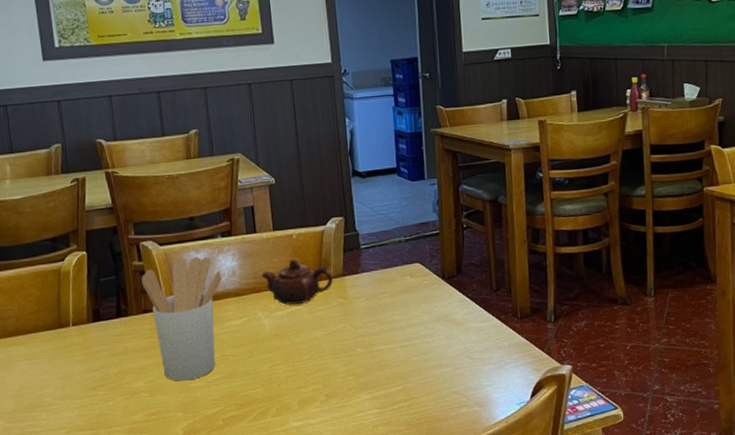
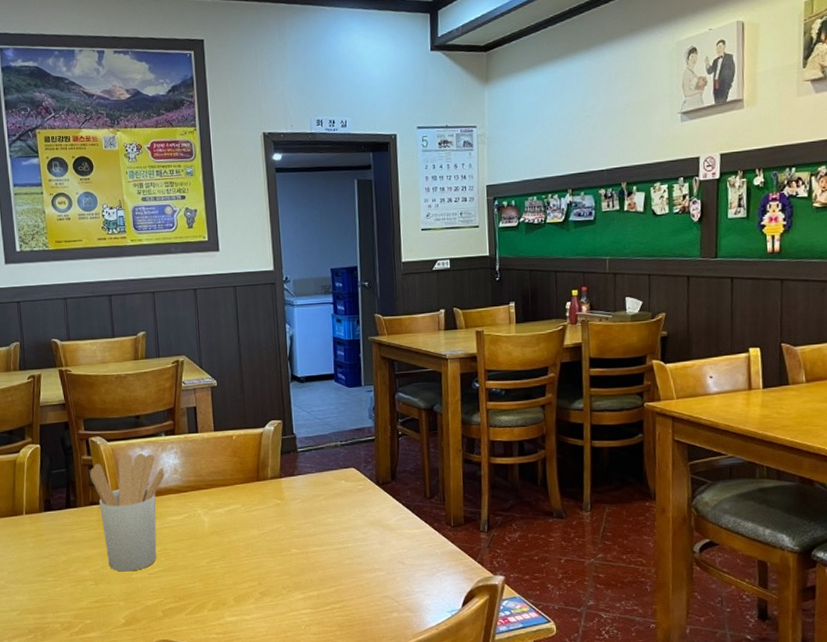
teapot: present [261,259,333,305] -> none [201,459,271,503]

